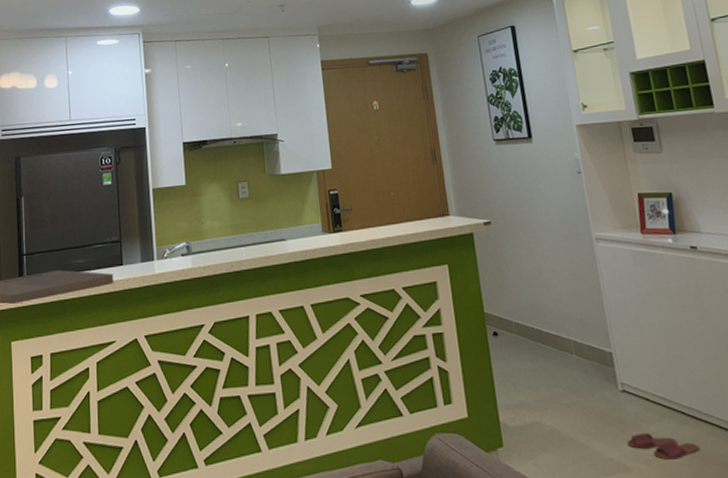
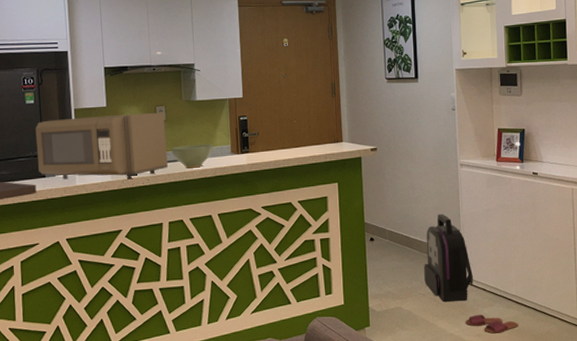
microwave: none [112,188,253,268] -> present [35,112,168,180]
bowl: none [255,223,301,253] -> present [170,144,213,169]
backpack: none [562,300,631,415] -> present [424,213,473,302]

